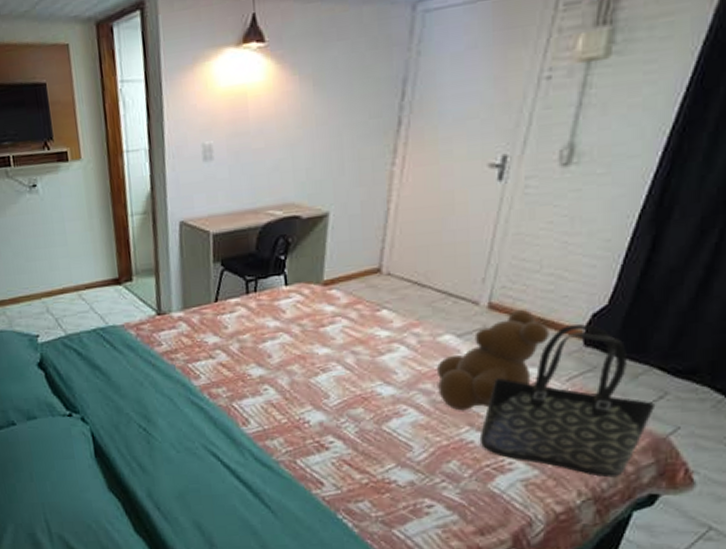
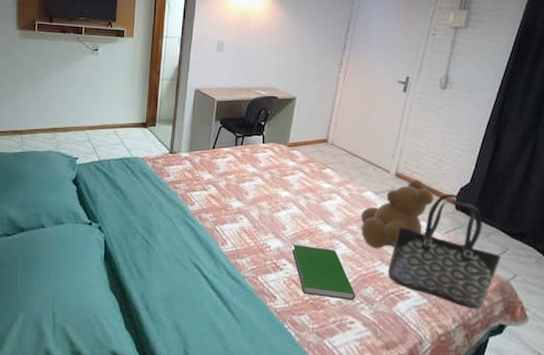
hardcover book: none [341,415,434,479] -> present [292,244,356,300]

